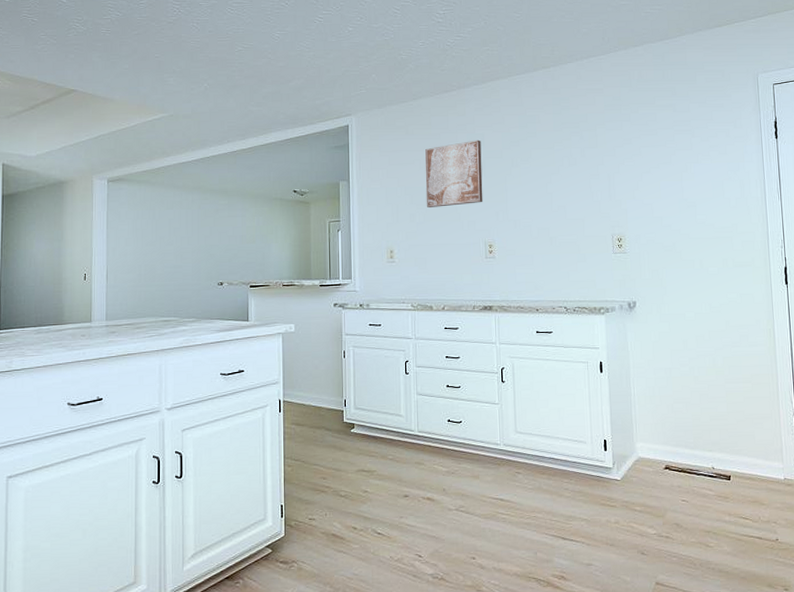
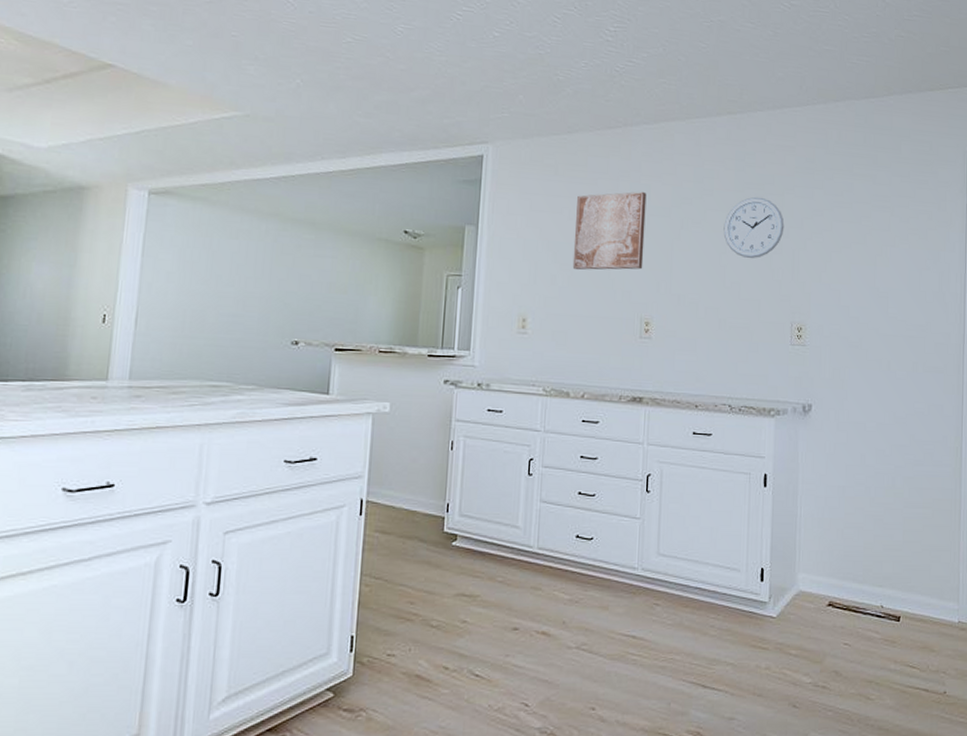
wall clock: none [547,133,599,186] -> present [723,196,785,259]

